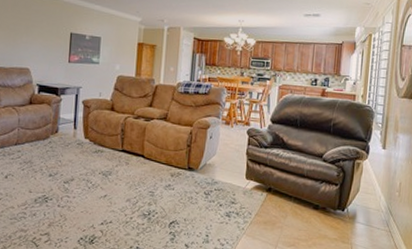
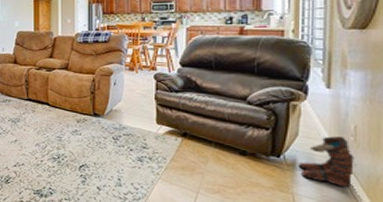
boots: none [357,191,399,237] -> present [298,136,356,188]

